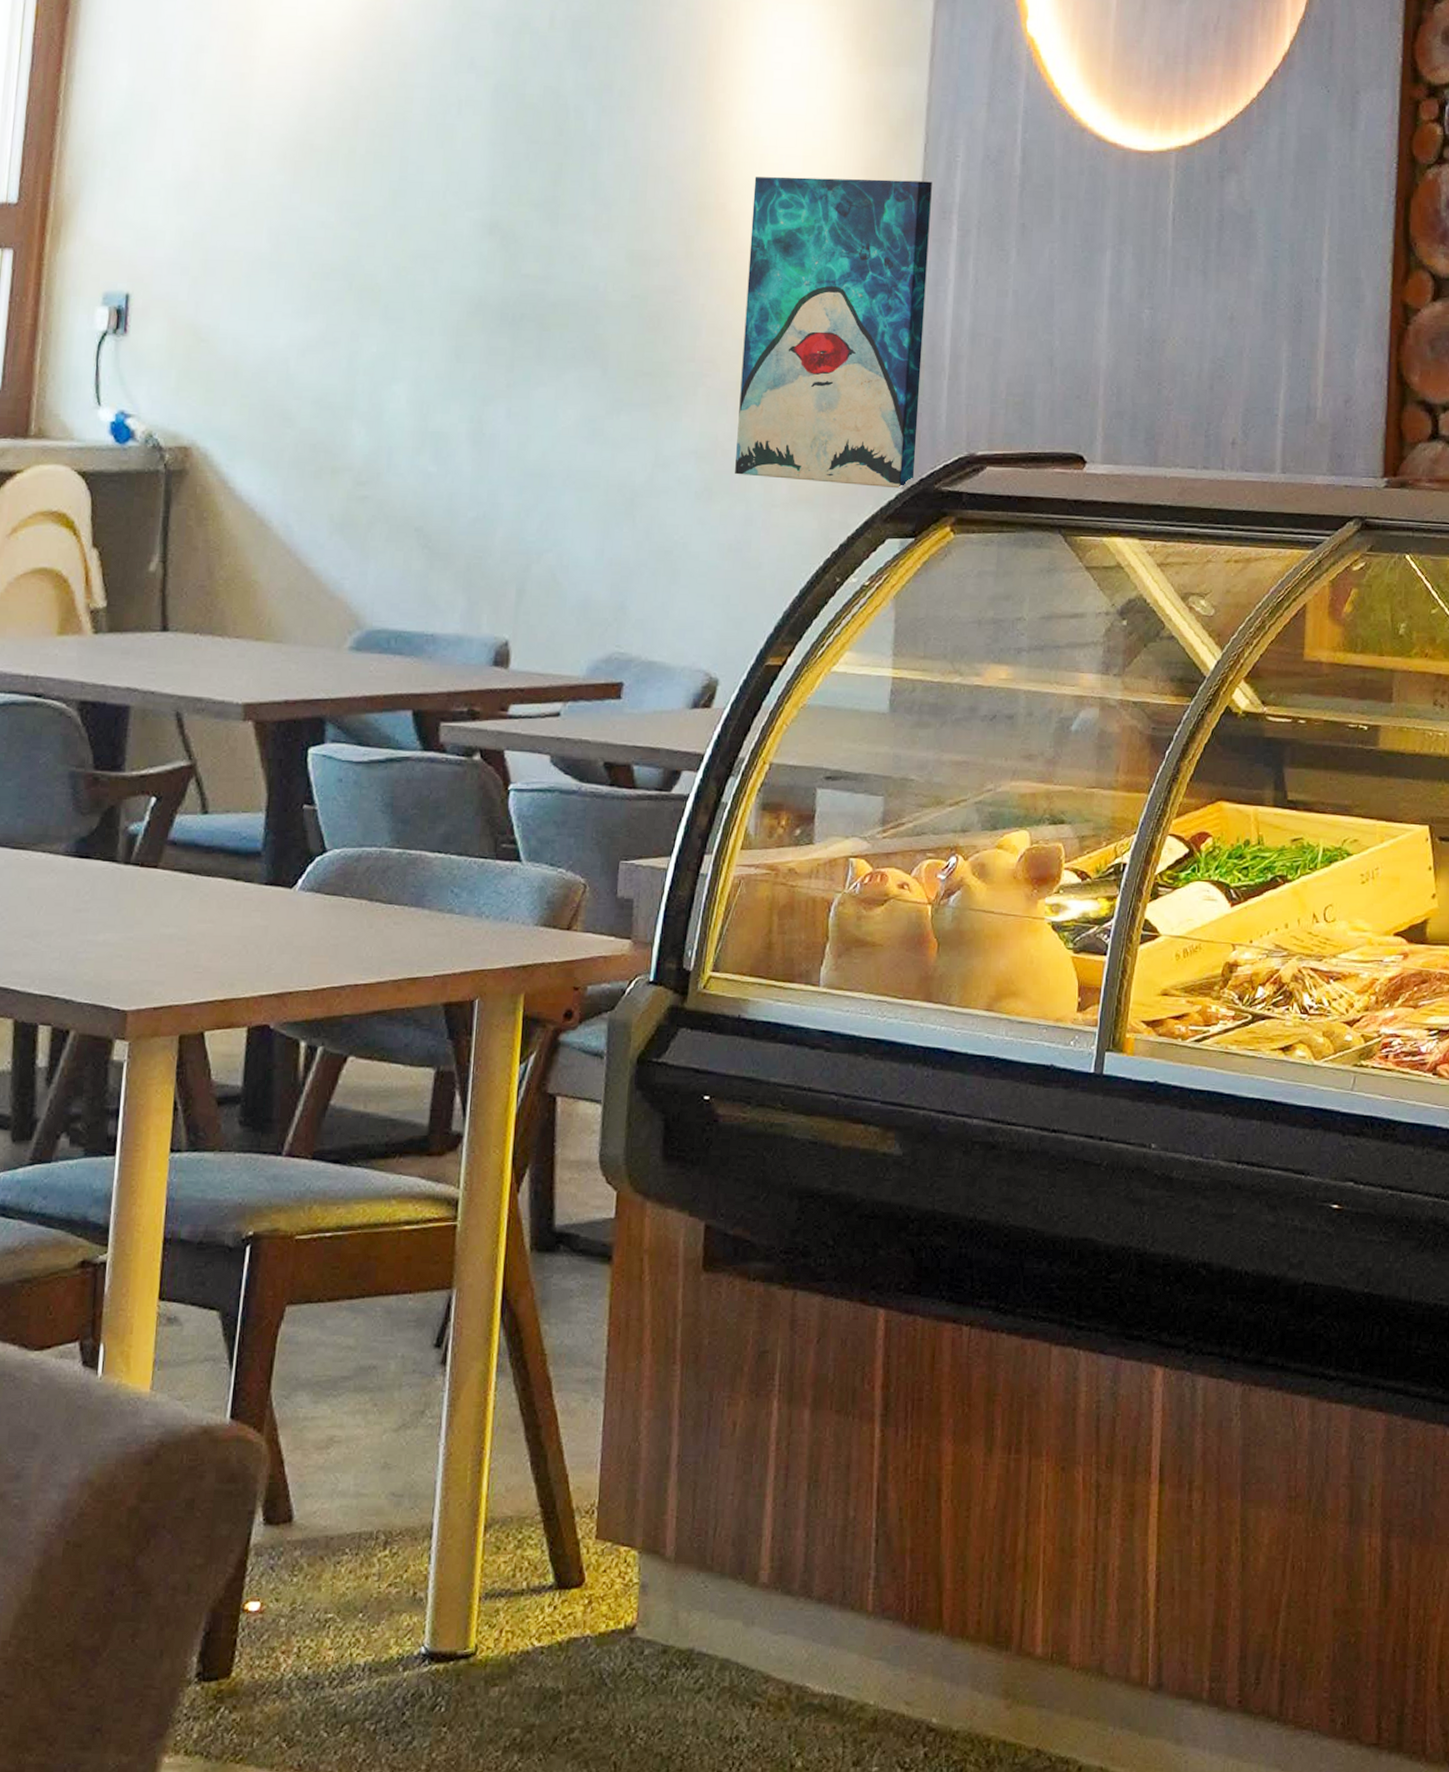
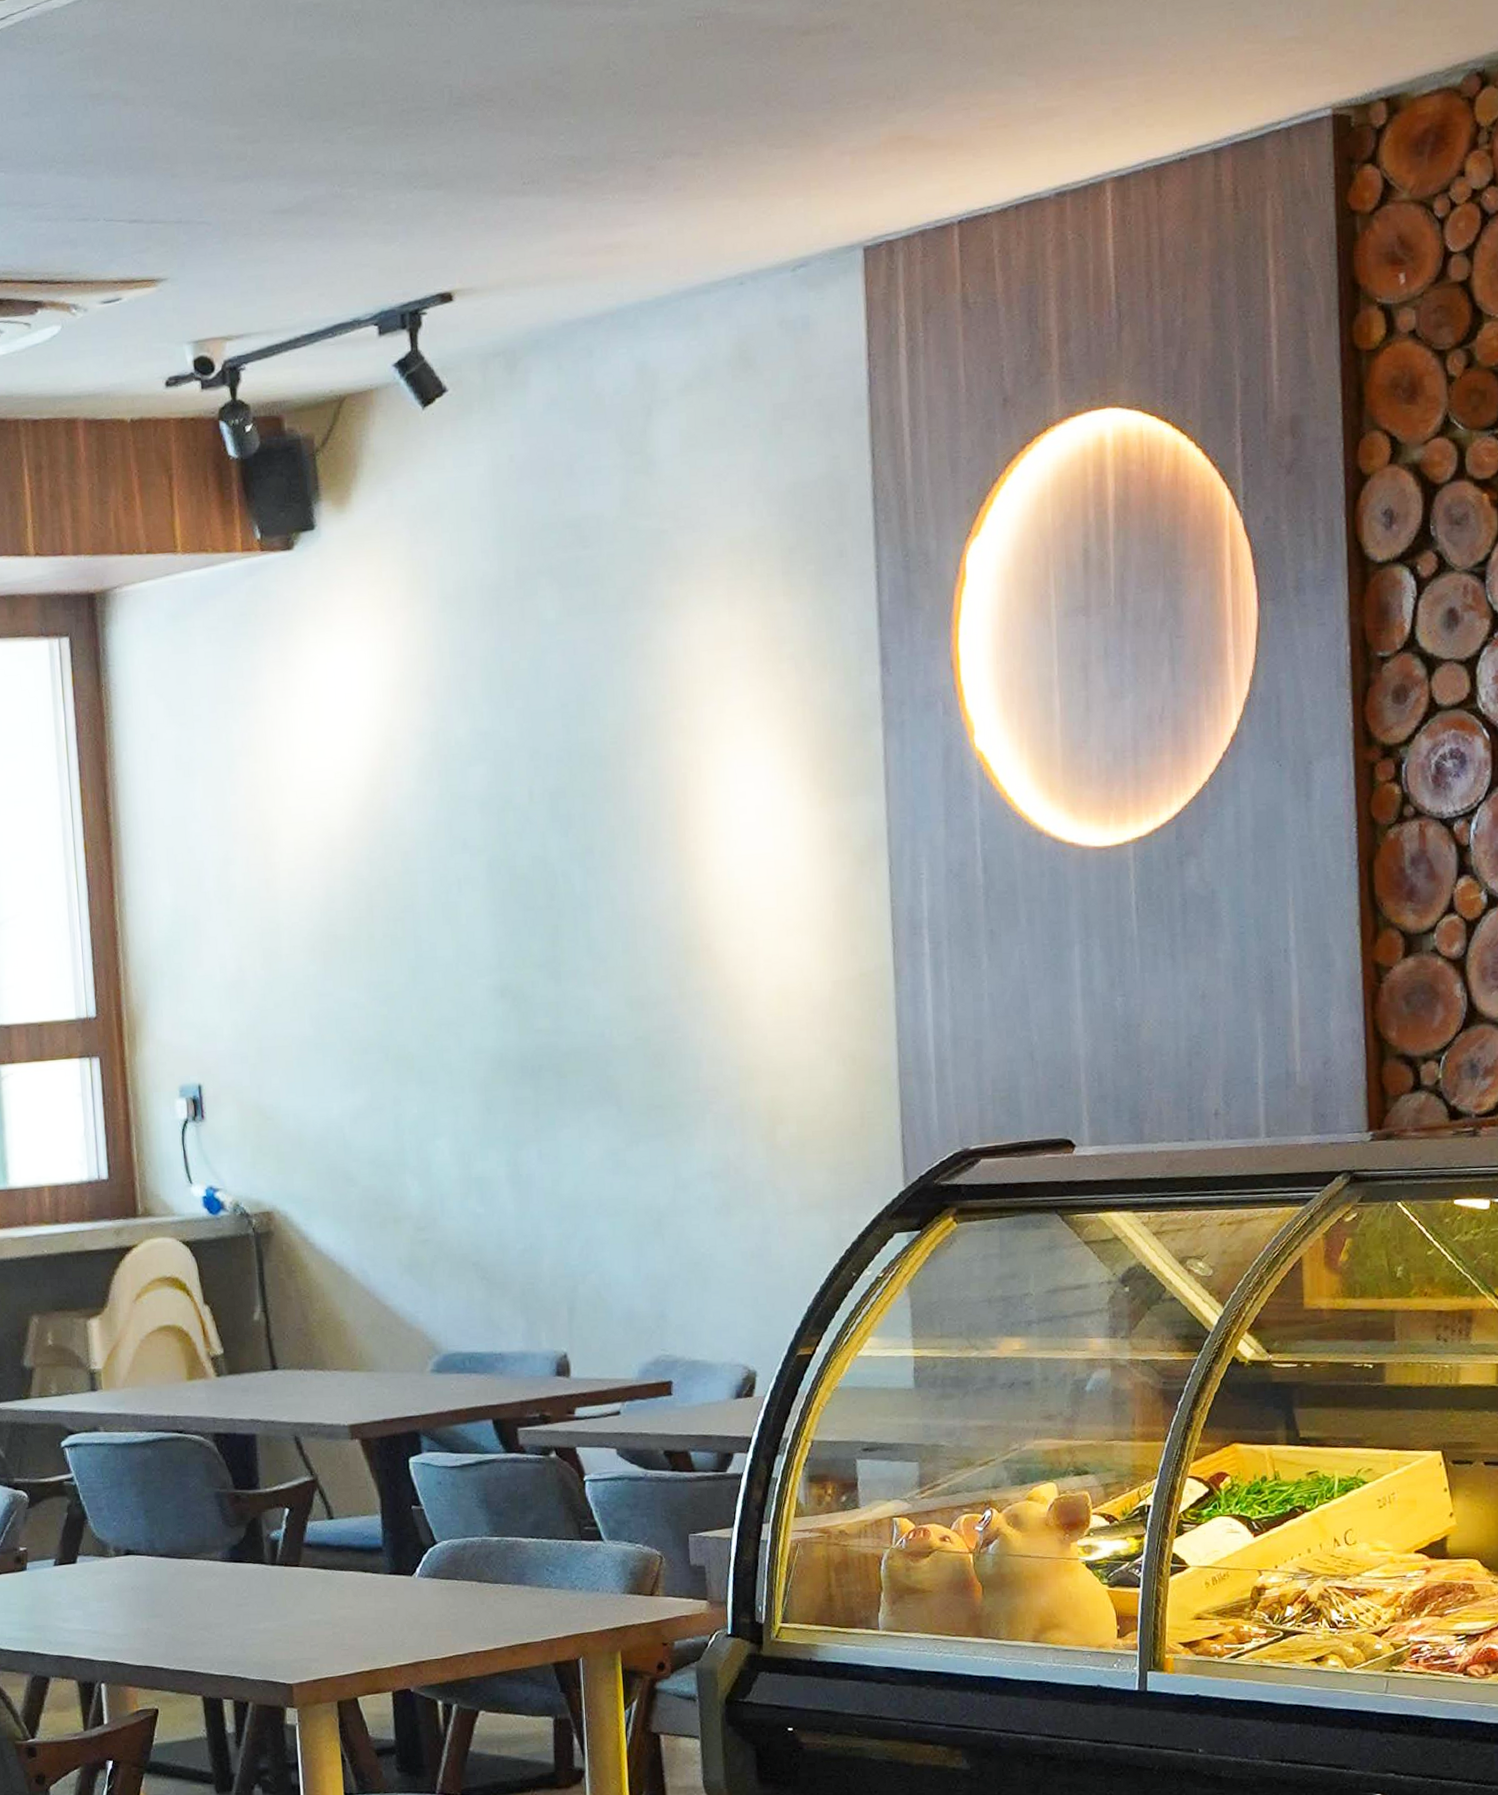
wall art: present [735,176,932,489] -> none [734,901,914,1189]

